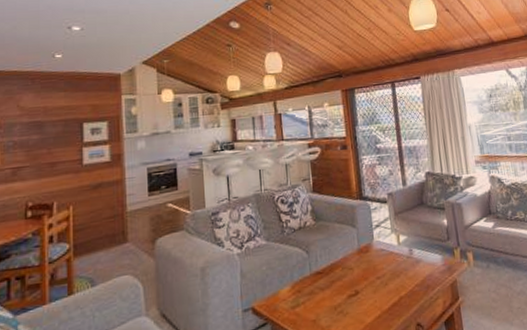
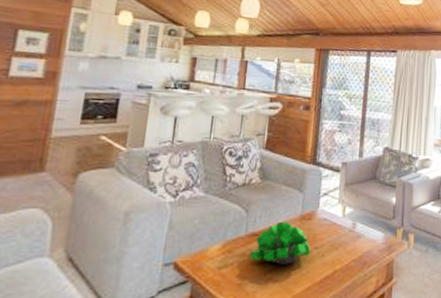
plant: none [318,256,374,298] -> present [250,221,310,265]

